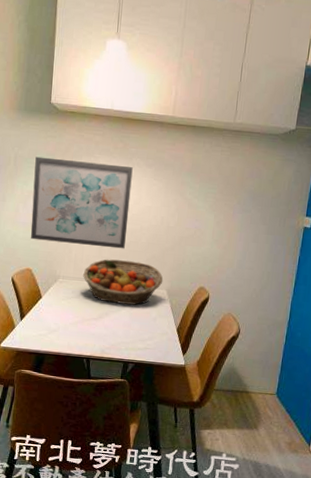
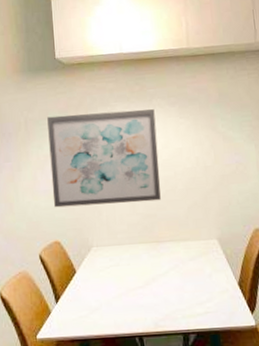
fruit basket: present [83,259,163,305] -> none [119,212,212,265]

